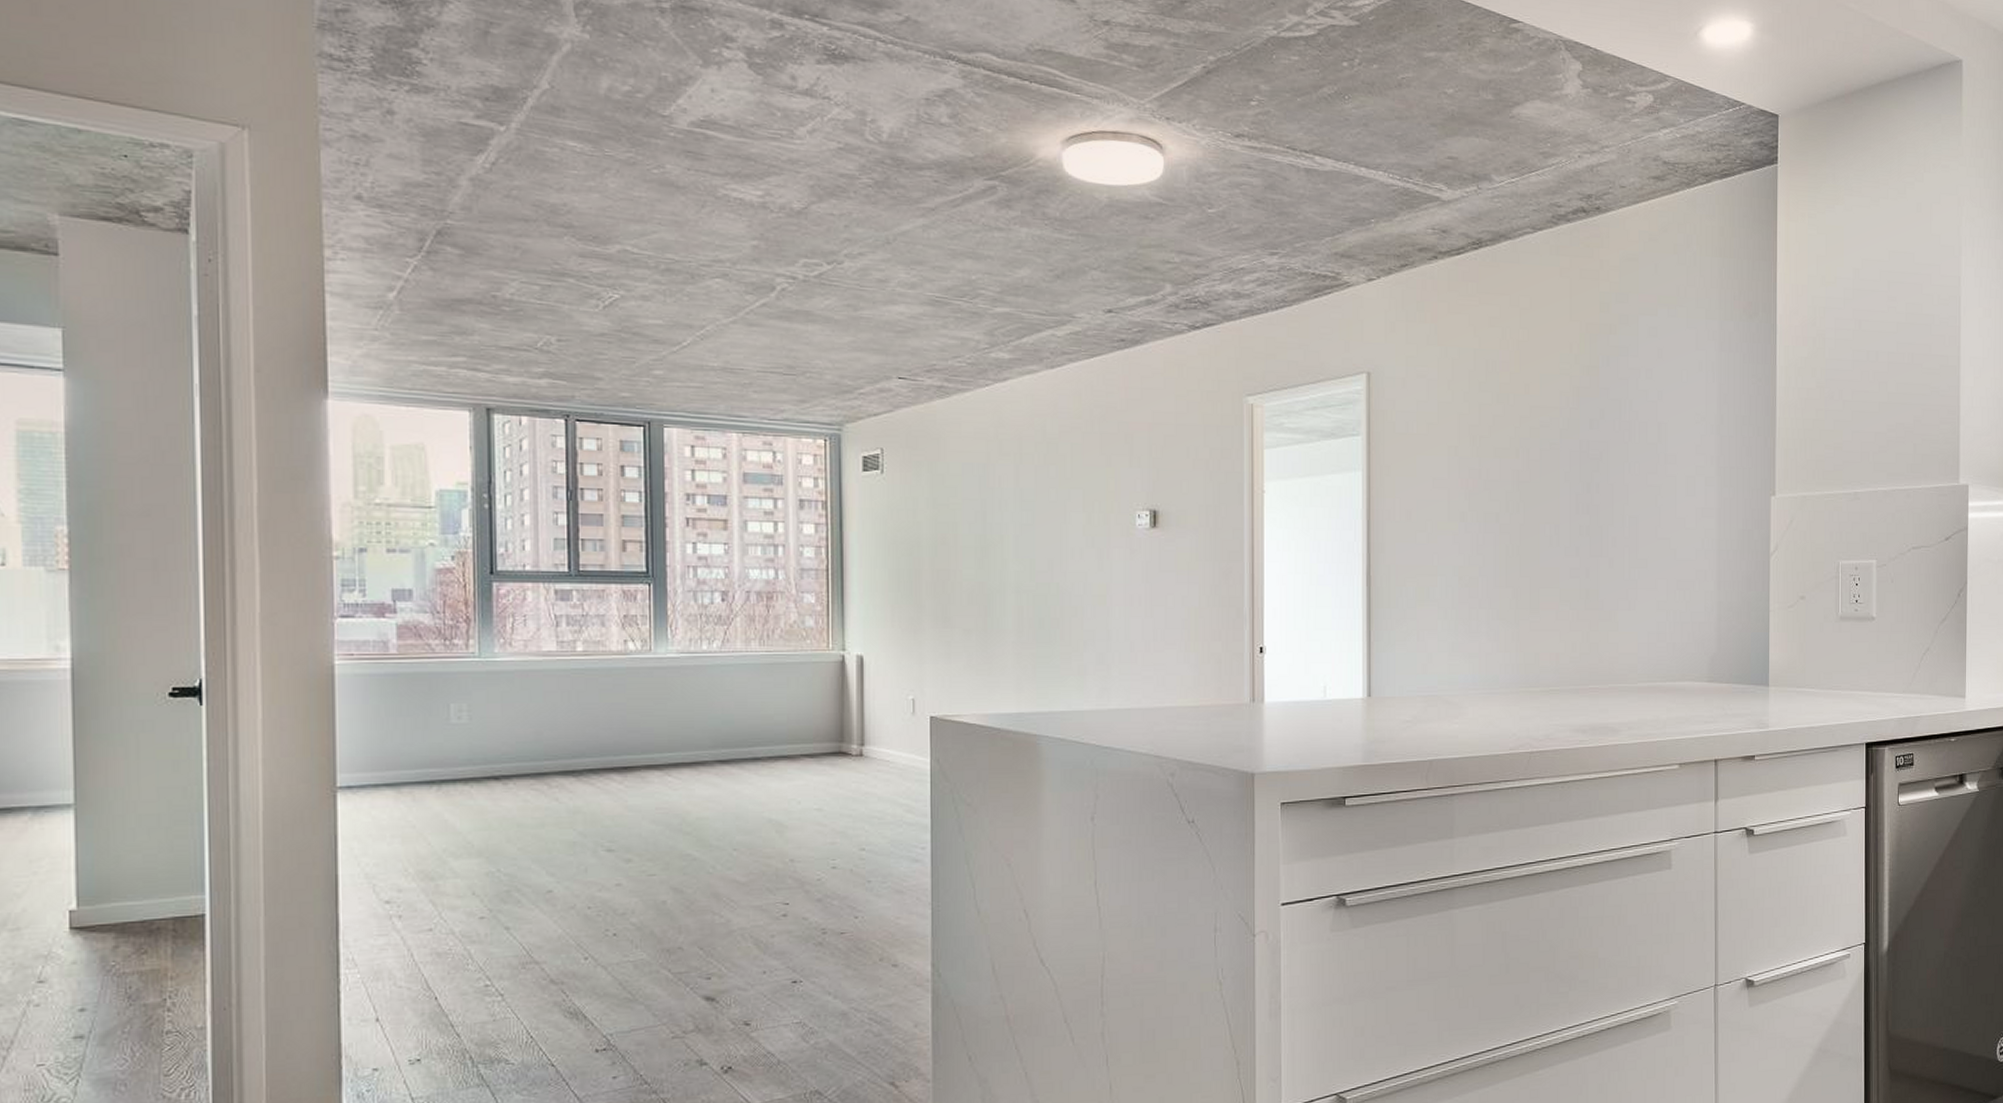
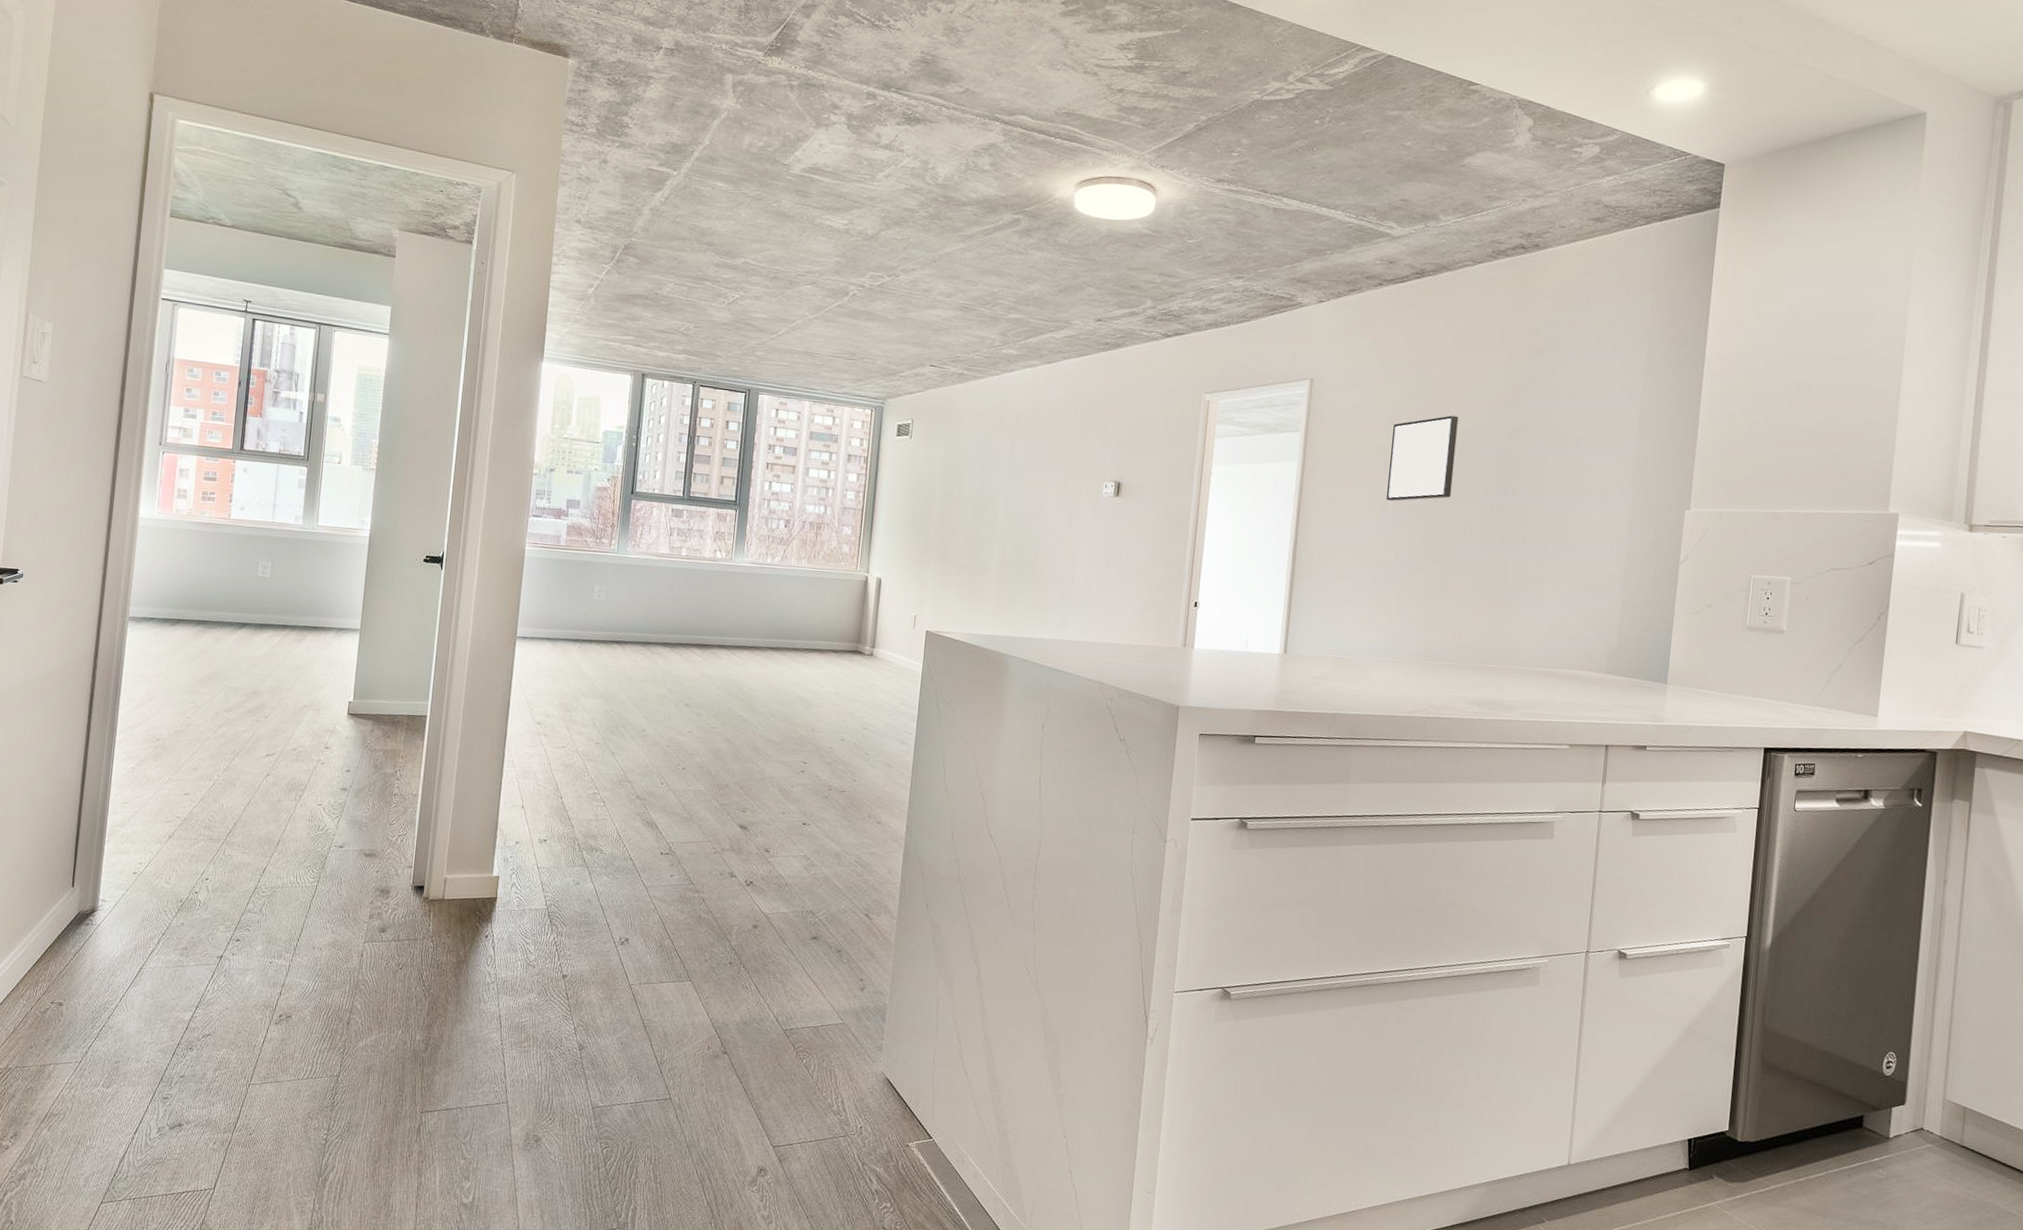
wall art: none [1463,406,1533,509] -> present [1386,415,1459,501]

